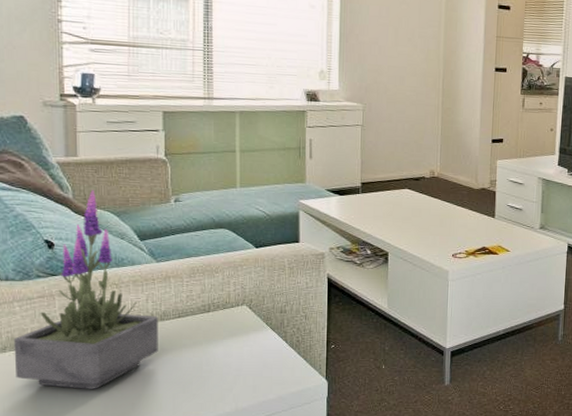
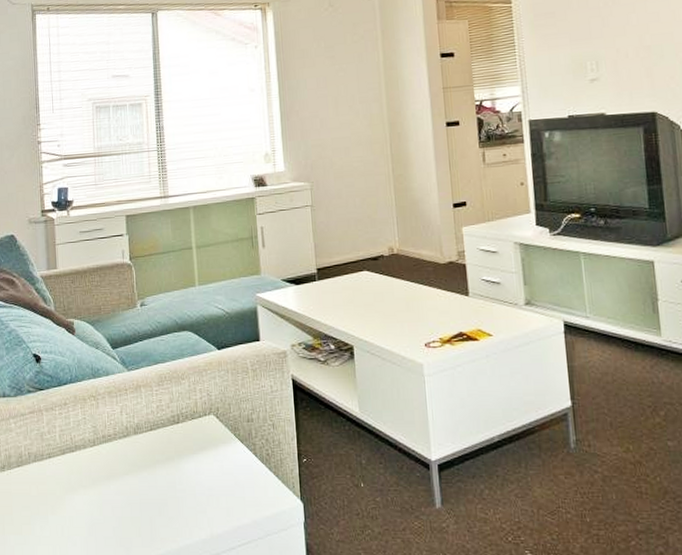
potted plant: present [13,190,158,389] -> none [10,301,134,511]

